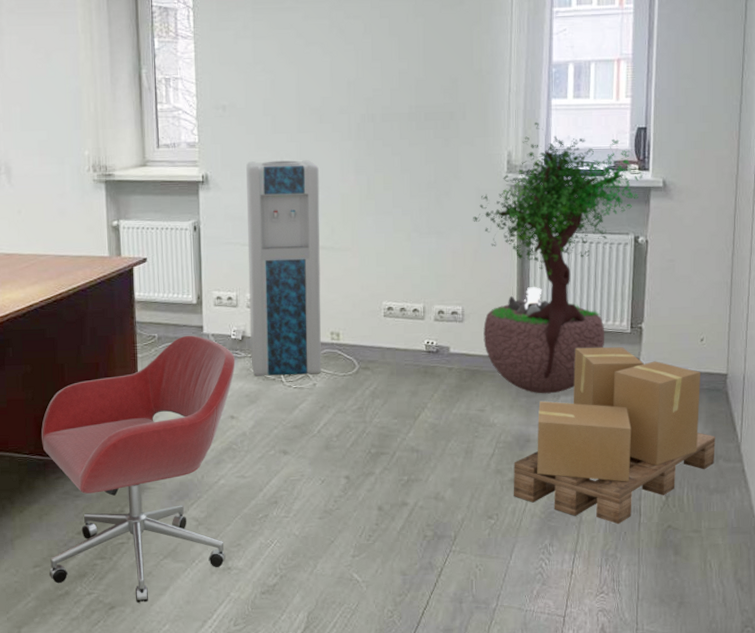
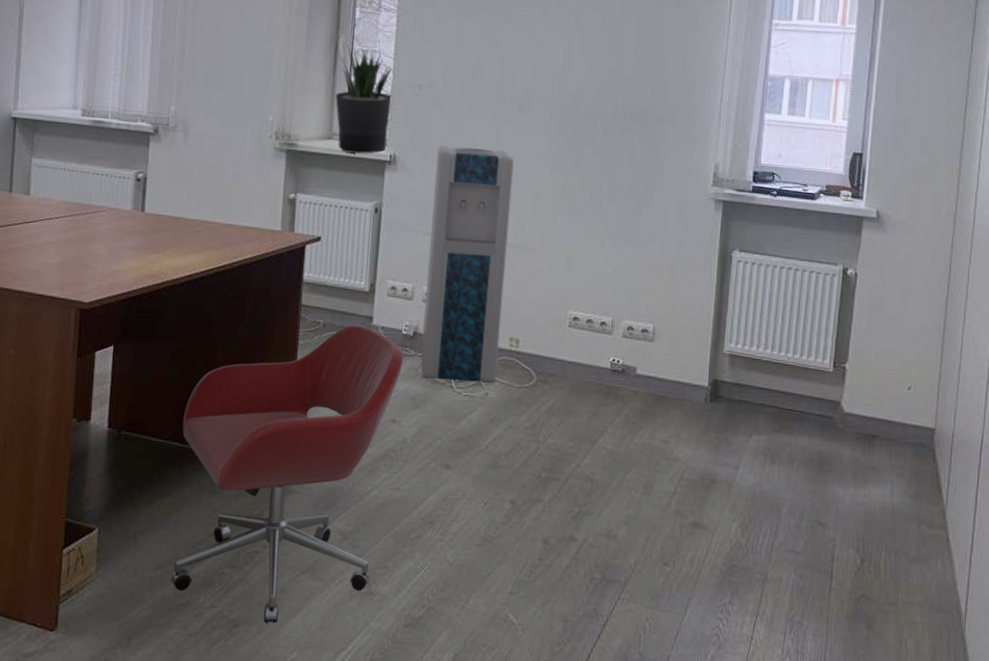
planter: none [145,75,198,177] -> present [335,45,392,154]
potted tree: present [473,122,644,394] -> none [672,135,857,431]
cardboard boxes: present [513,347,715,525] -> none [693,382,919,588]

